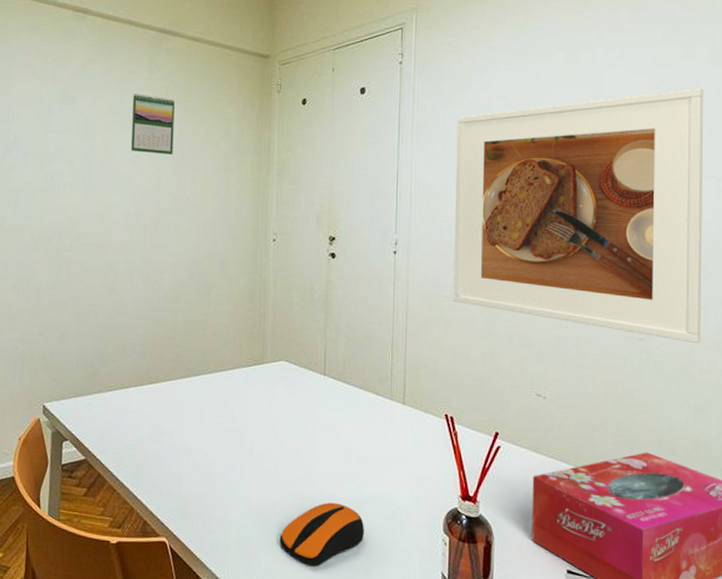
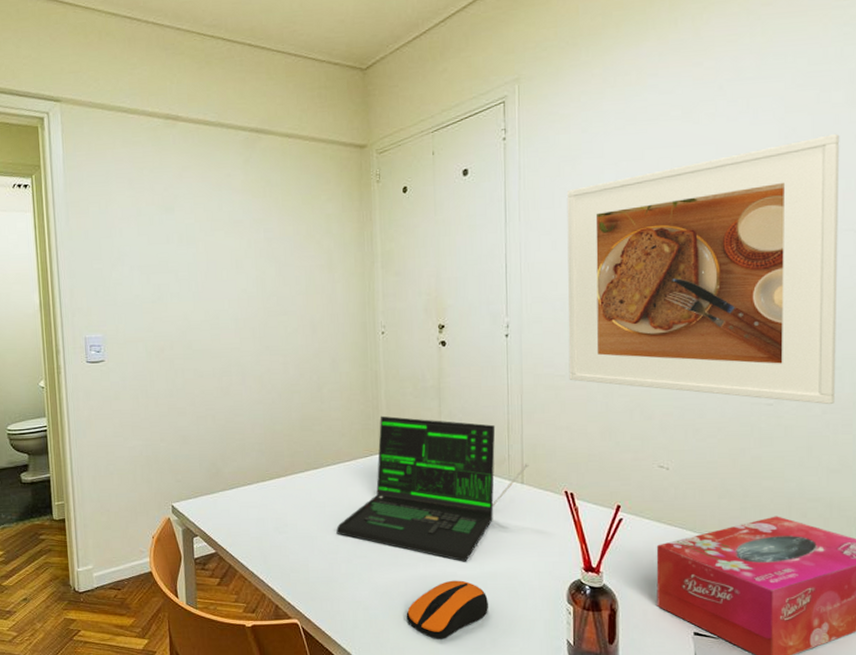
calendar: present [130,94,175,155] -> none [231,197,276,257]
laptop: none [213,324,411,484] -> present [336,415,529,562]

